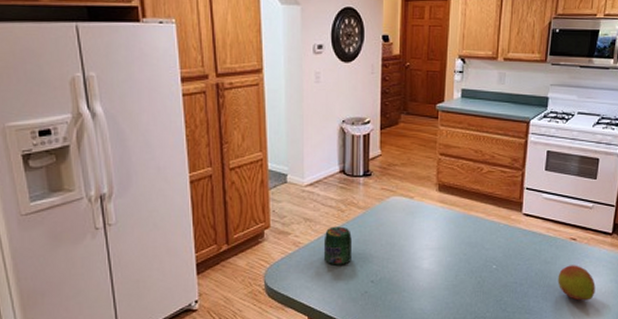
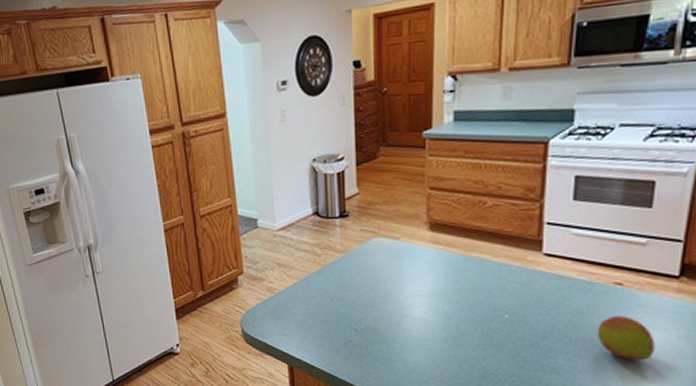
jar: present [323,226,352,266] -> none [299,271,331,313]

